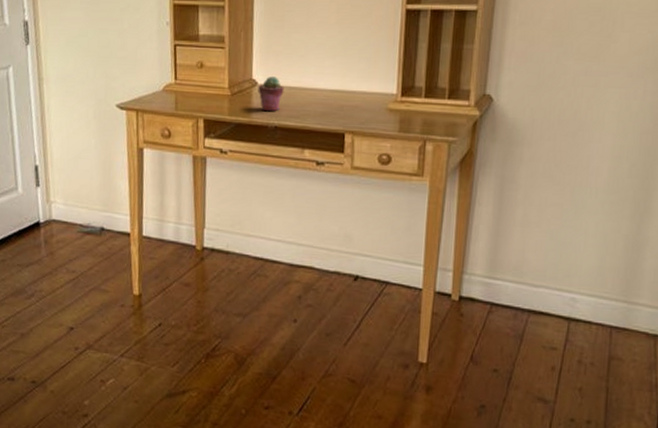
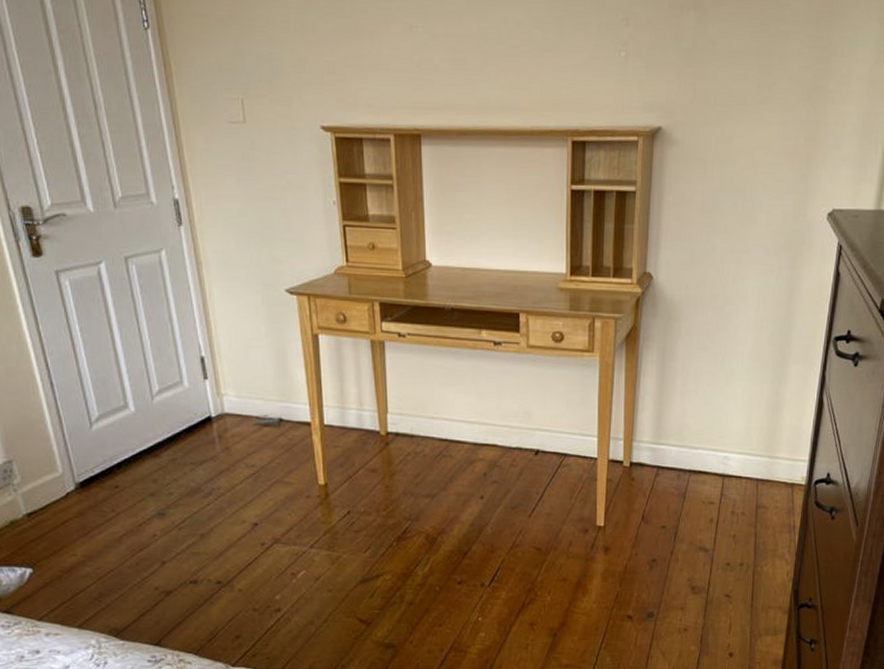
potted succulent: present [258,76,284,112] -> none [432,257,459,294]

